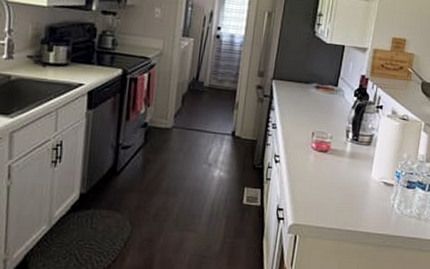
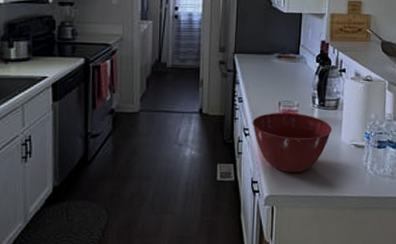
mixing bowl: none [283,142,363,204] -> present [252,113,332,173]

